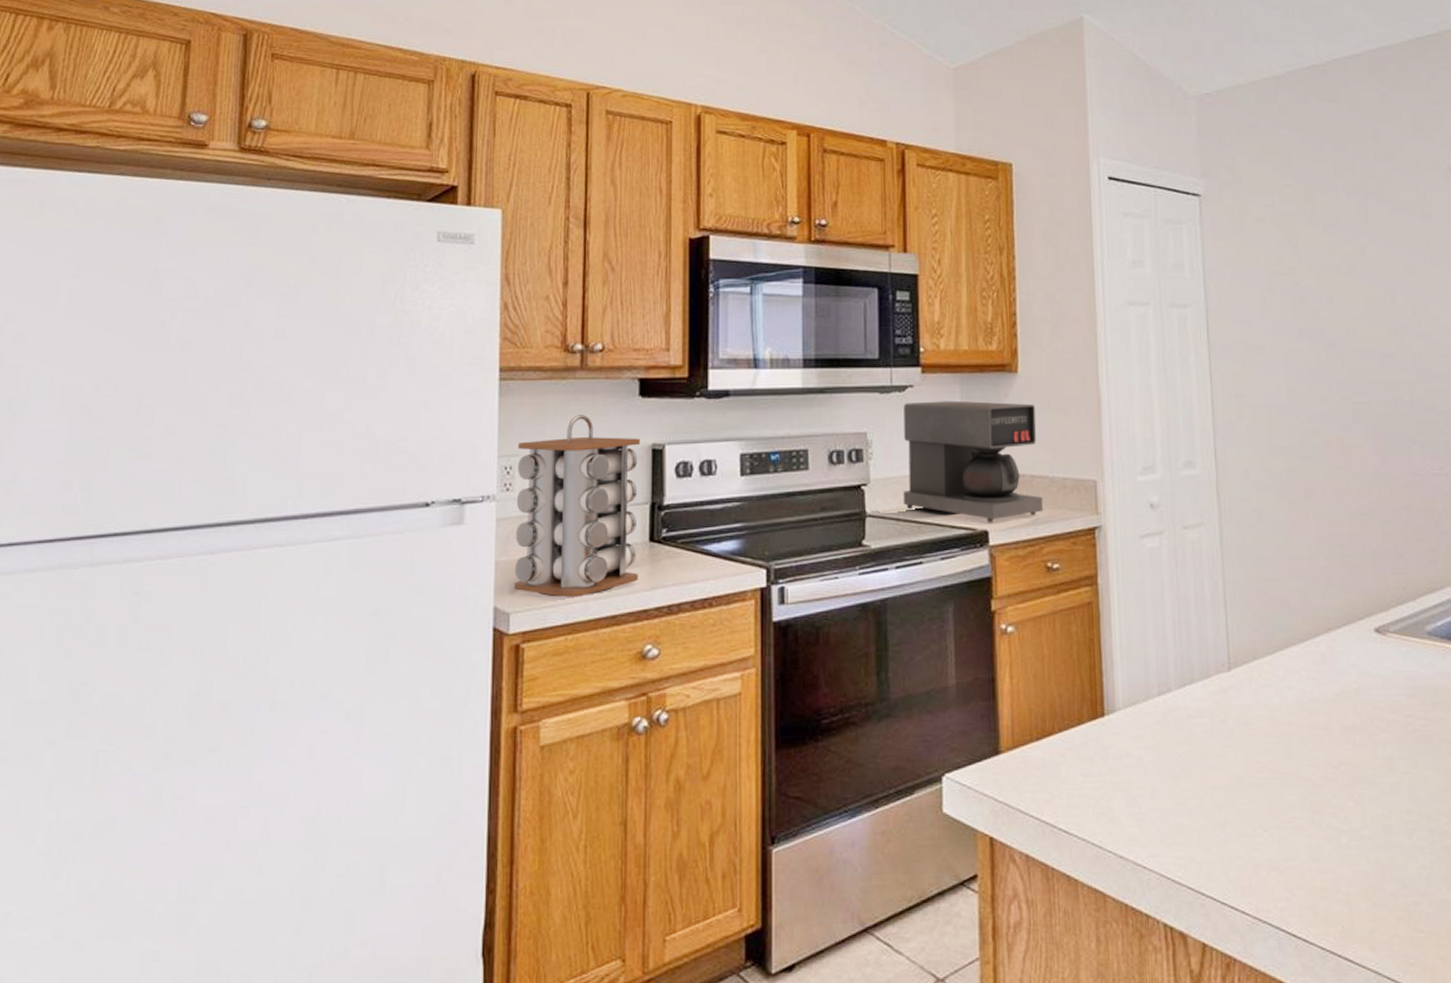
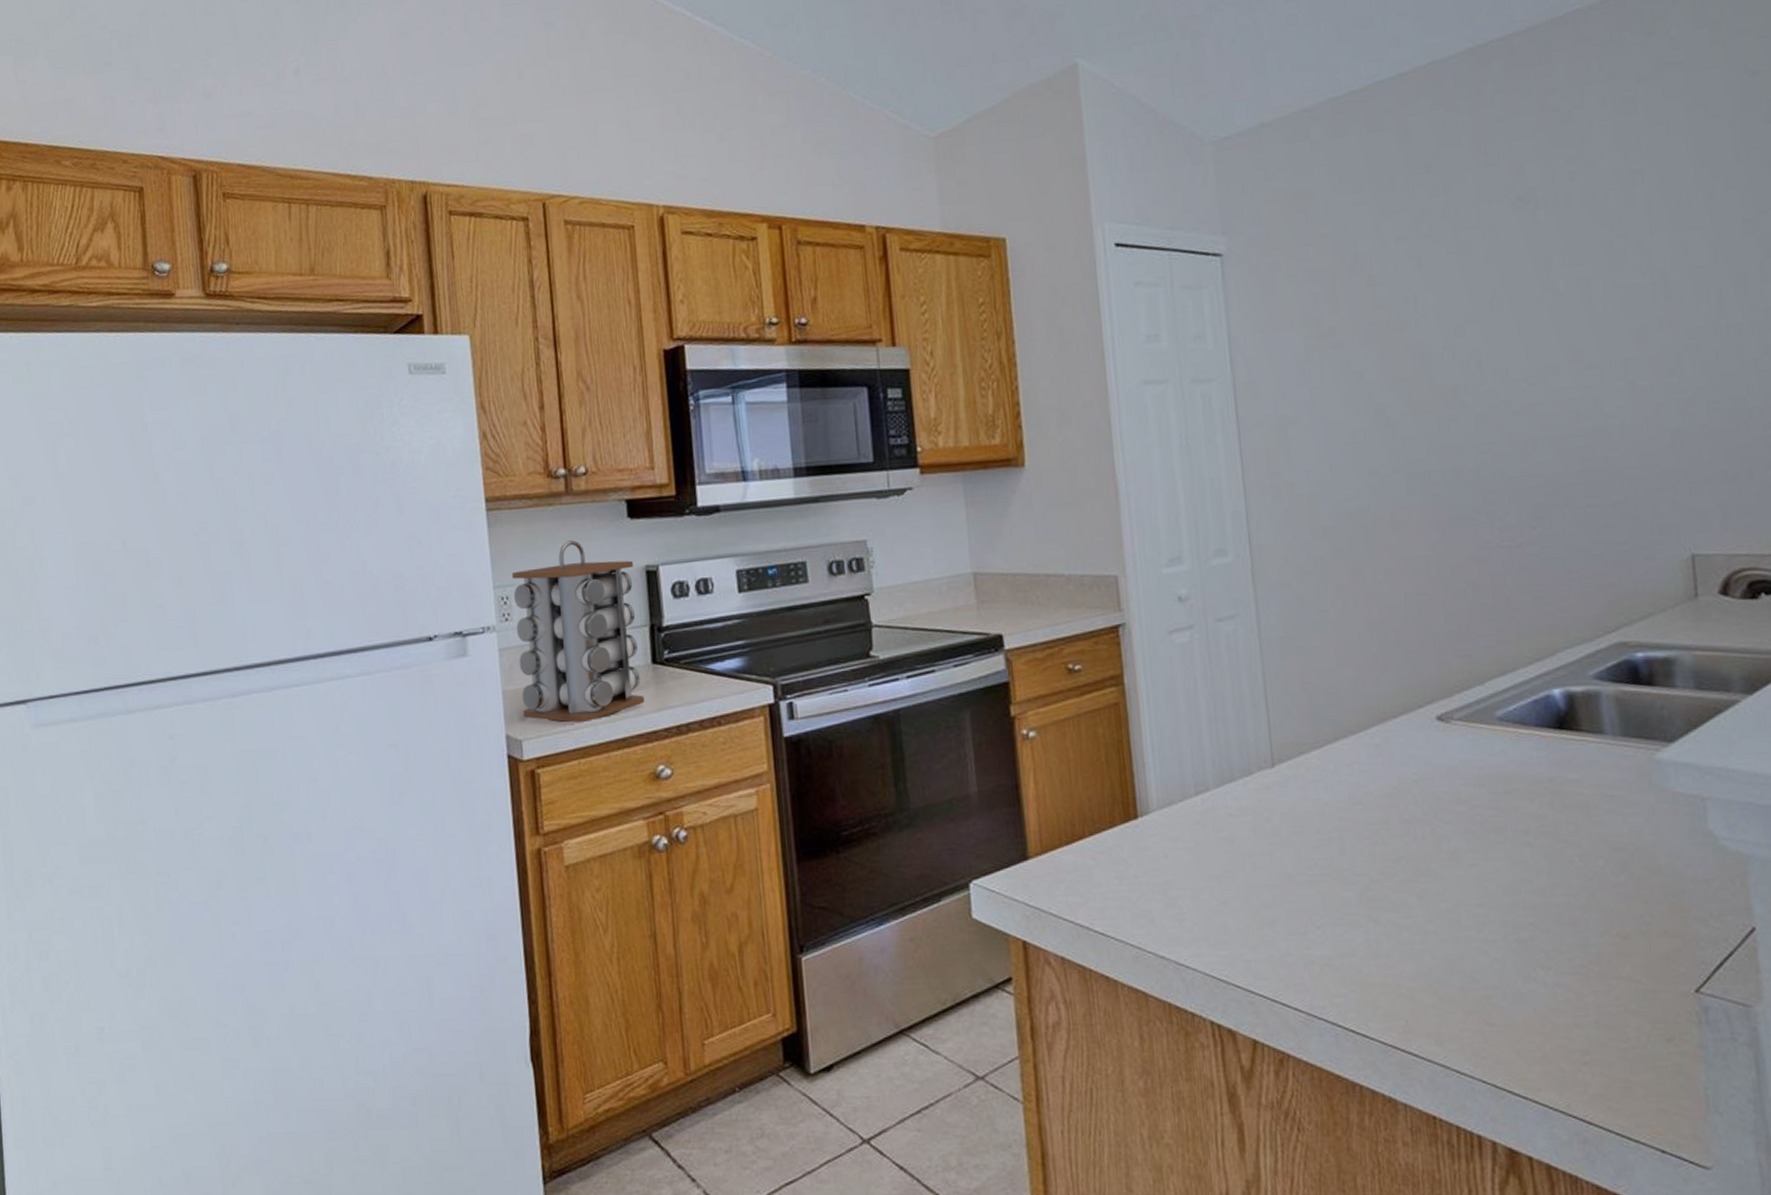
coffee maker: present [903,400,1044,523] -> none [903,499,1061,627]

